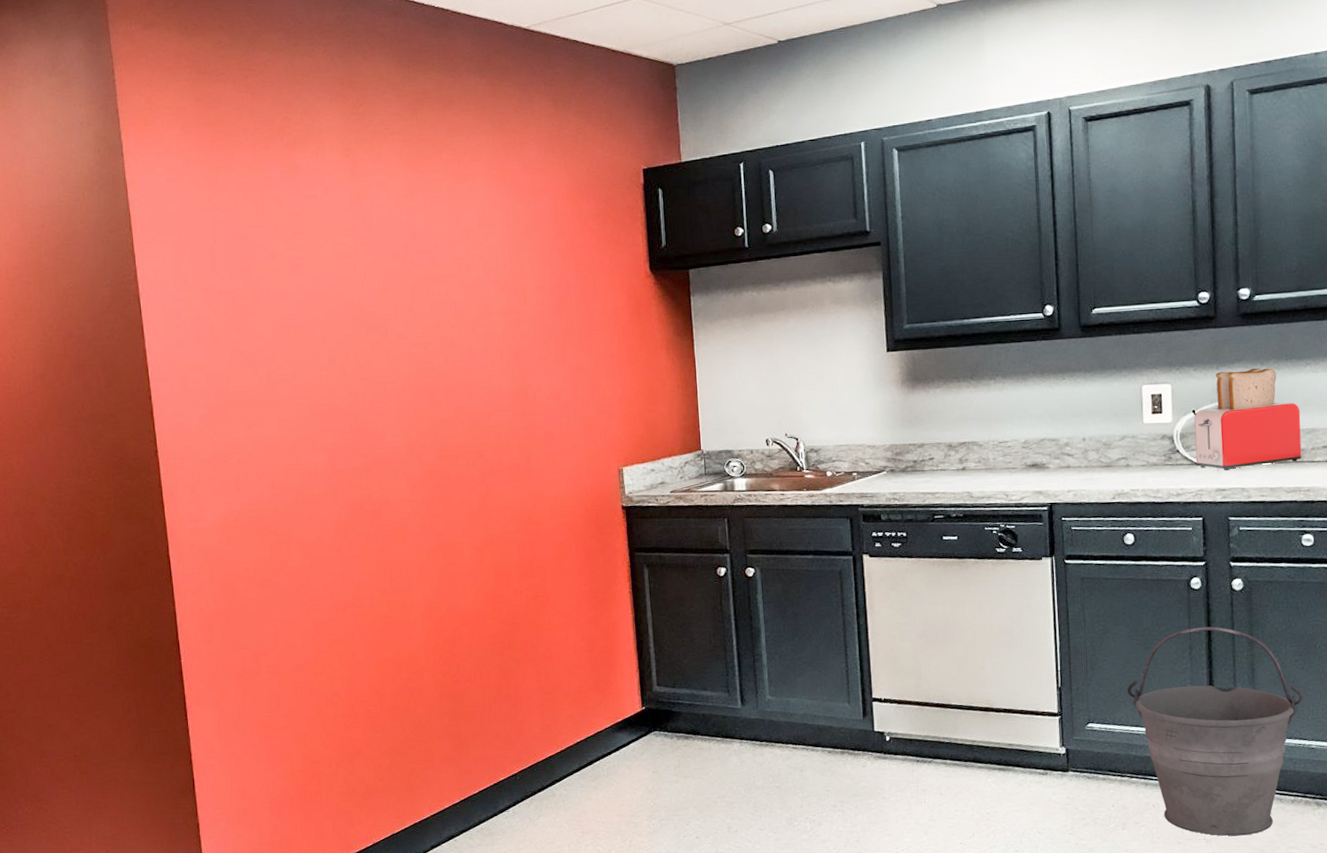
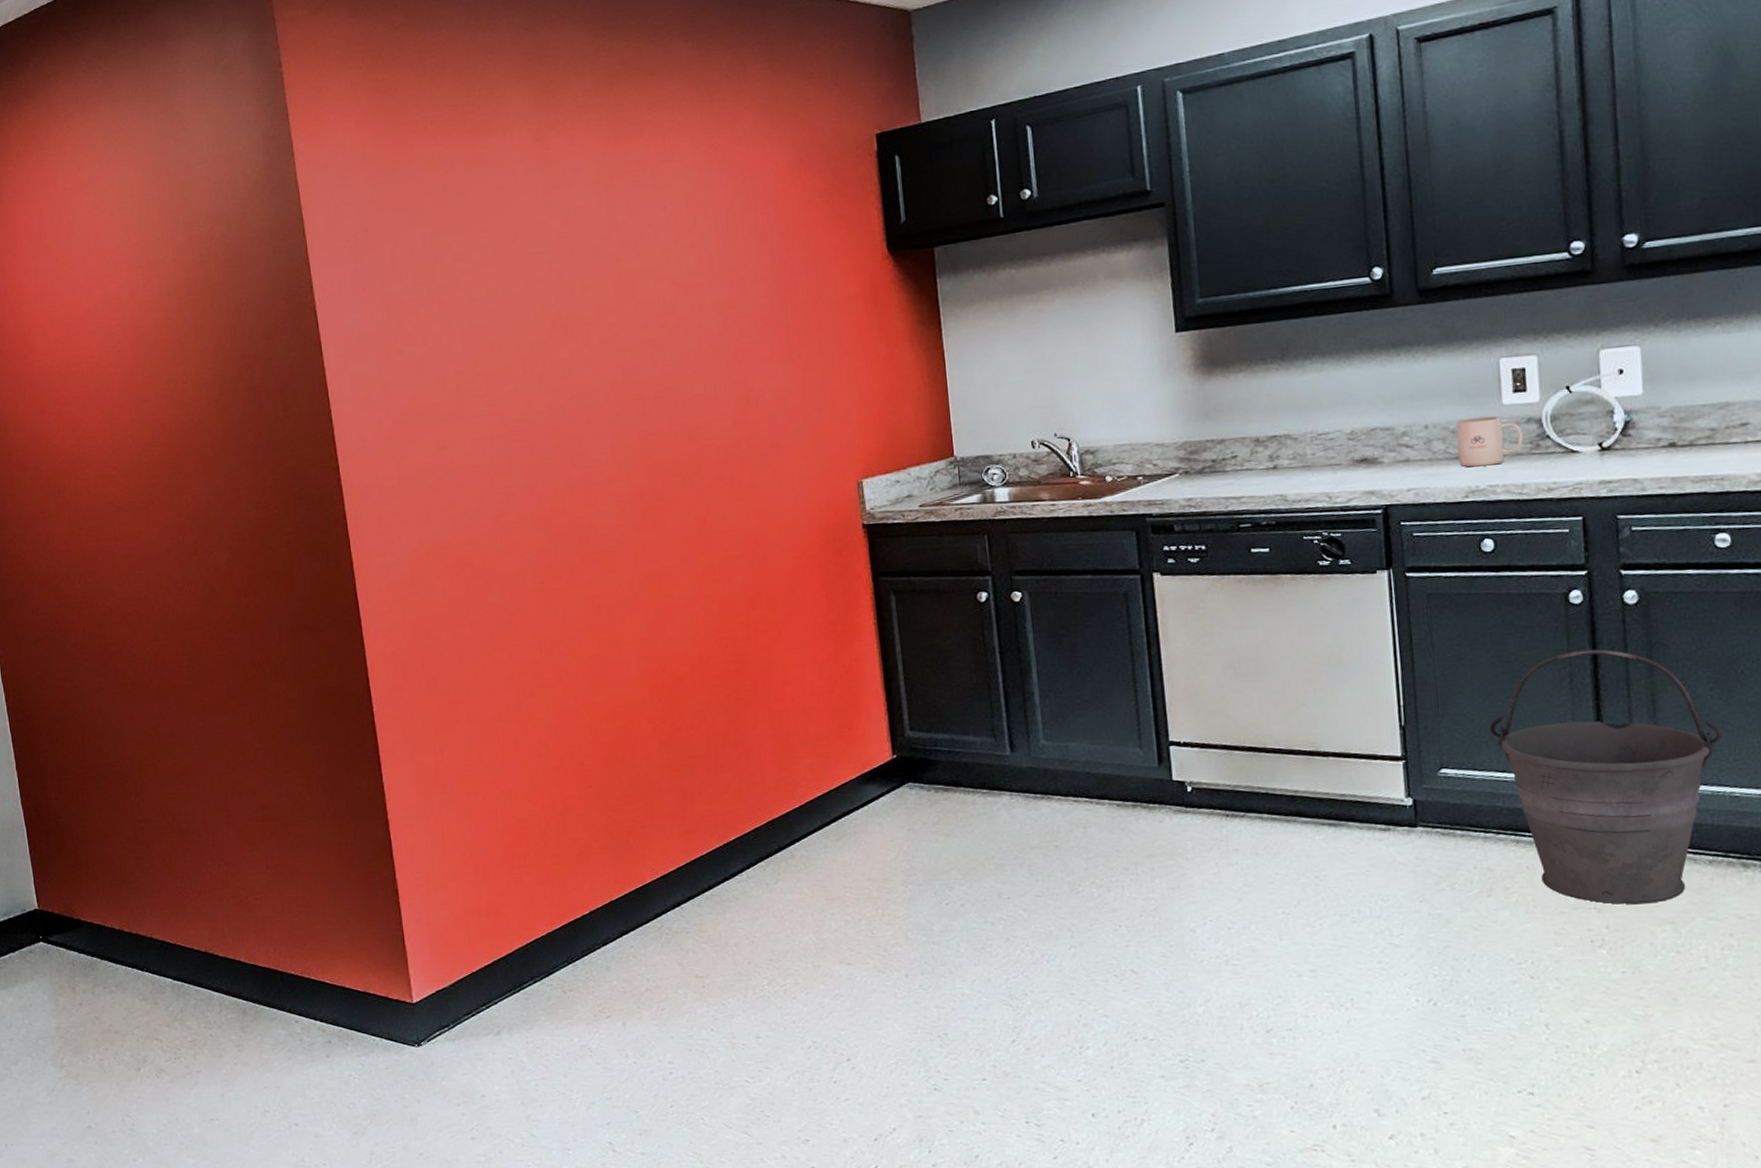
mug: none [1107,432,1160,474] -> present [1456,415,1524,468]
toaster: present [1194,368,1302,471] -> none [1568,330,1713,458]

